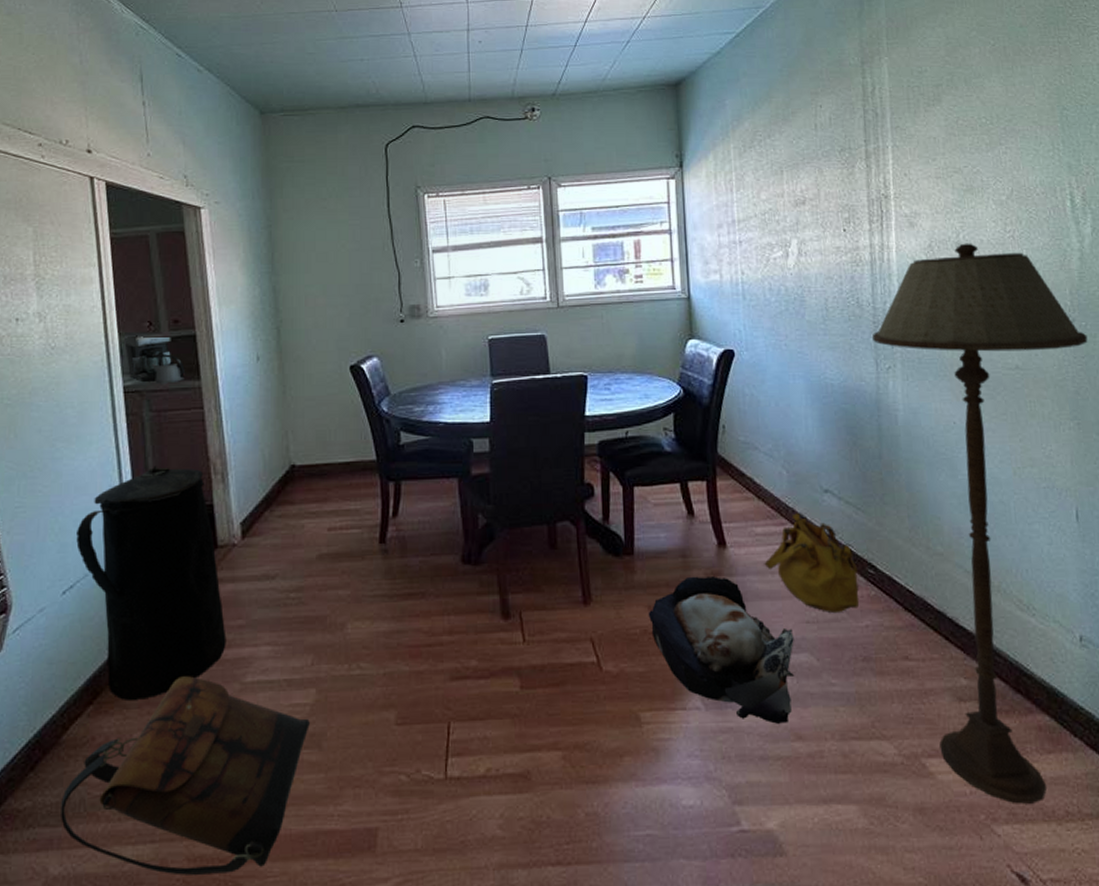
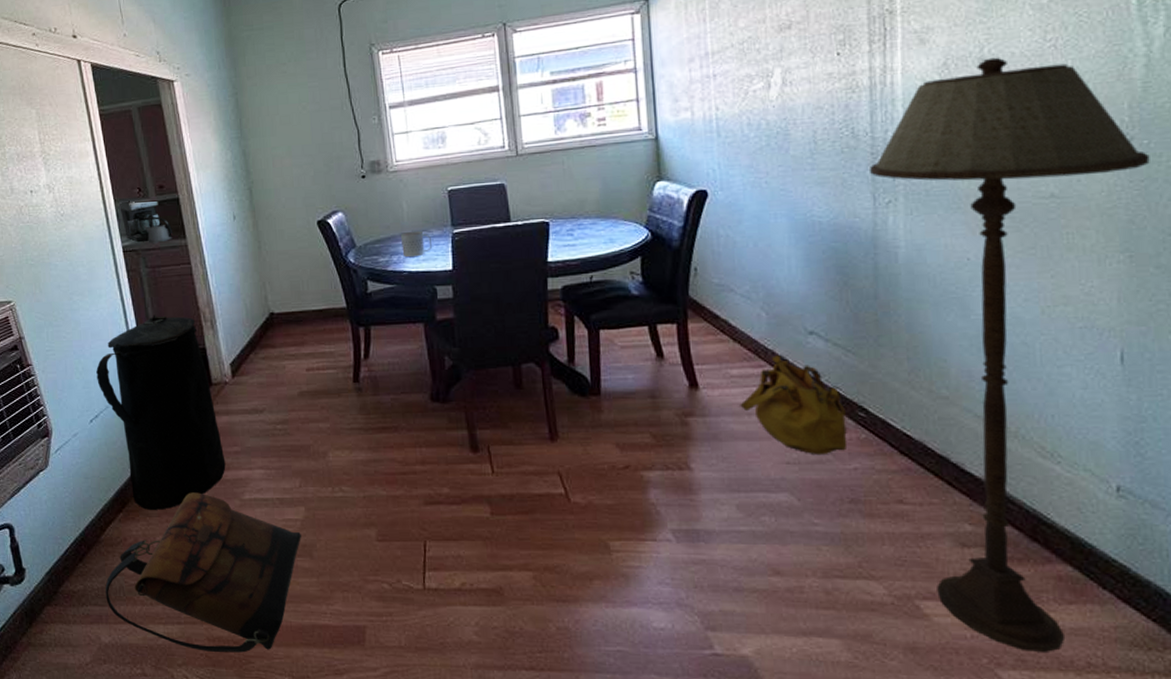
mug: none [437,380,471,408] -> present [400,230,433,258]
cat bed: present [648,575,795,724] -> none [616,416,773,559]

